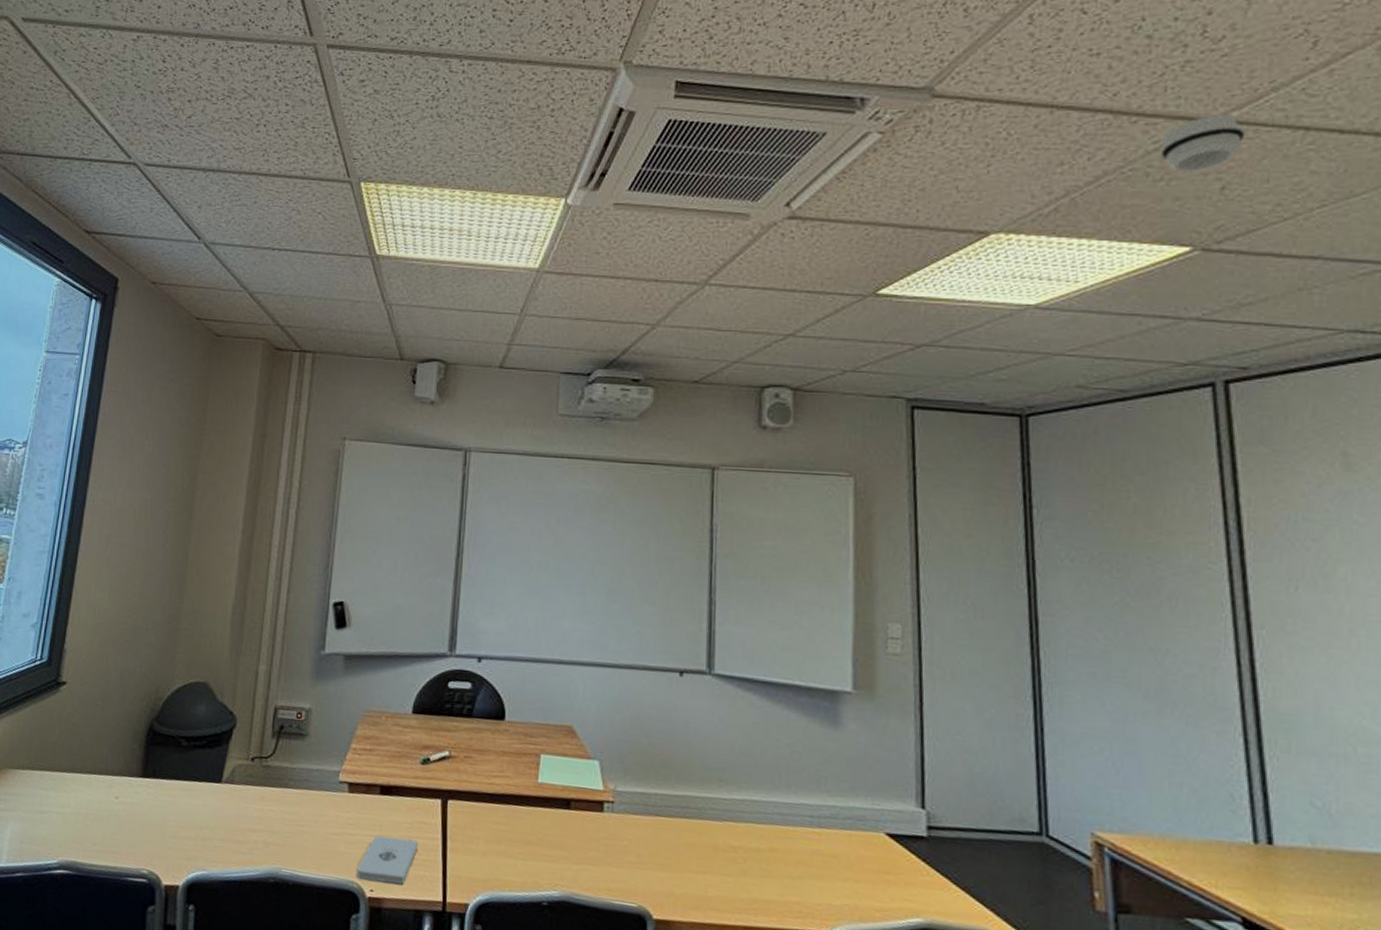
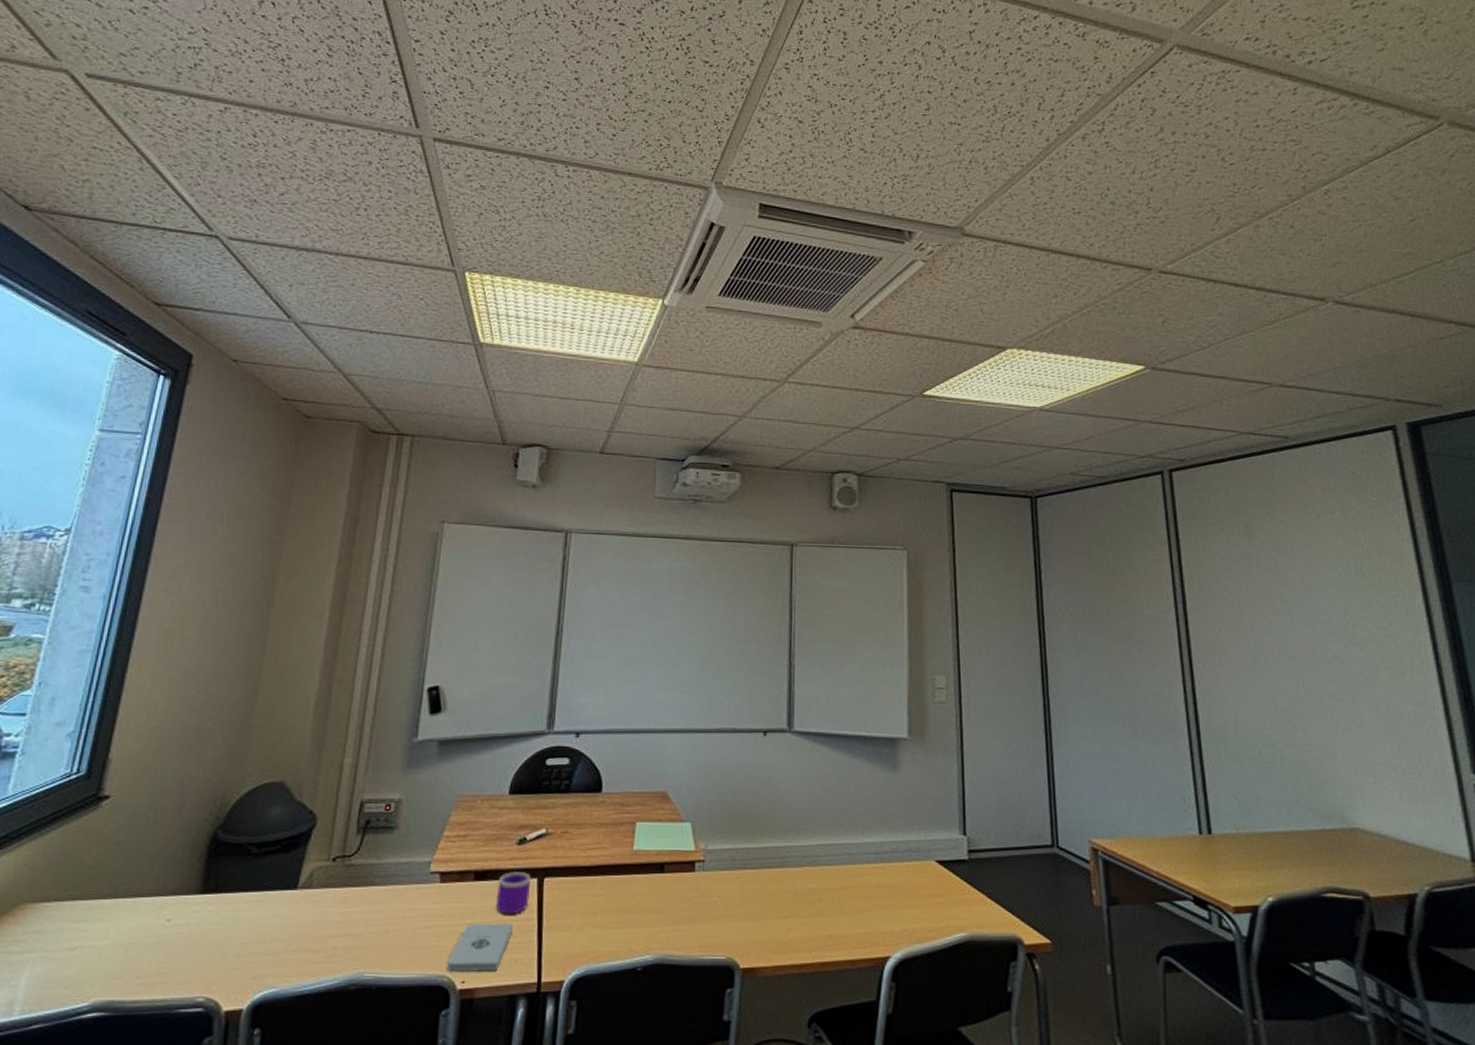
mug: none [401,789,435,832] -> present [496,870,531,915]
smoke detector: present [1160,114,1246,172] -> none [1122,266,1177,308]

